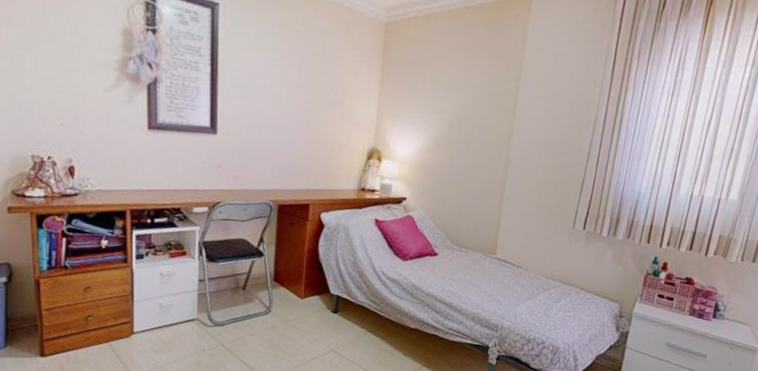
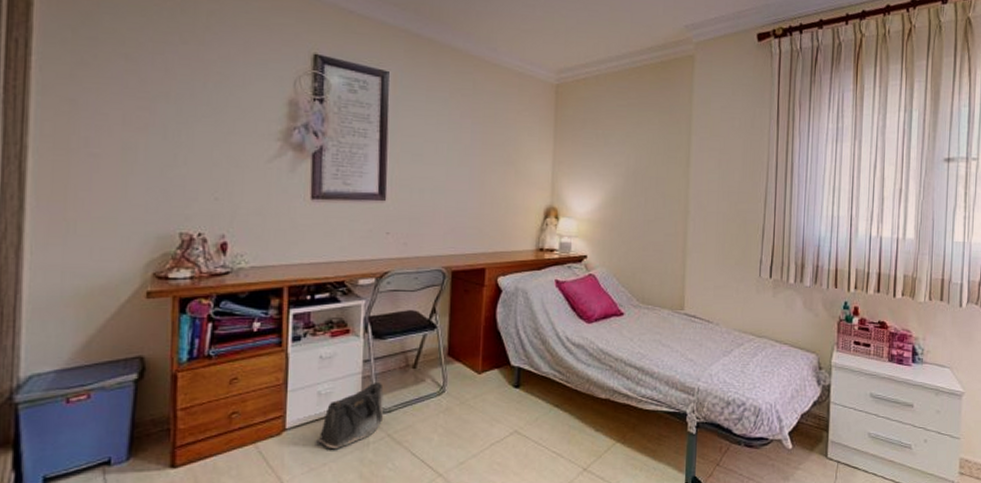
saddlebag: none [161,299,217,352] -> present [318,381,384,448]

